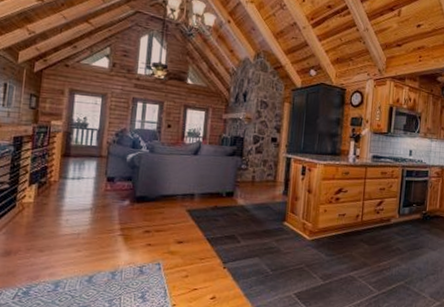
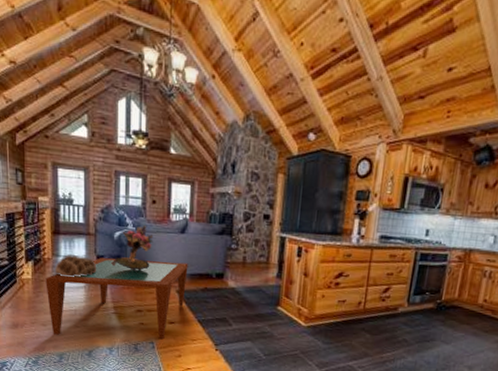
coffee table: none [48,179,200,262] -> present [45,258,188,340]
decorative sphere: none [61,177,106,200] -> present [55,254,97,277]
bouquet: none [120,147,167,191] -> present [110,224,154,271]

